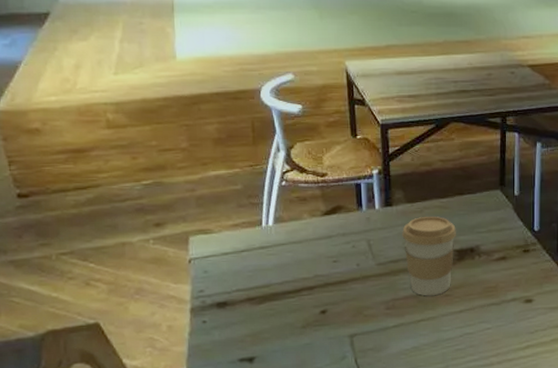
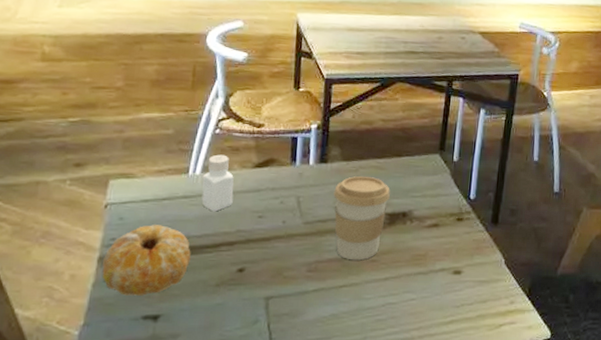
fruit: none [194,275,275,341] -> present [102,225,191,296]
pepper shaker: none [275,205,307,260] -> present [201,154,234,212]

